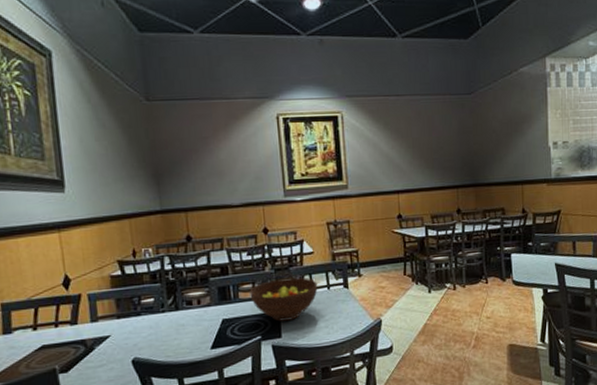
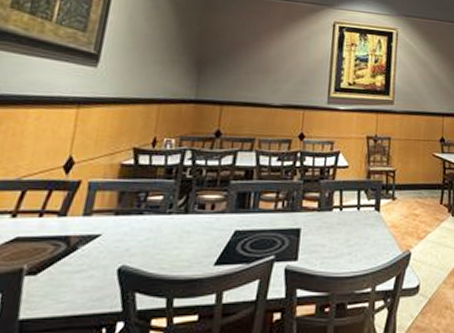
fruit bowl: present [250,277,318,322] -> none [271,191,348,241]

